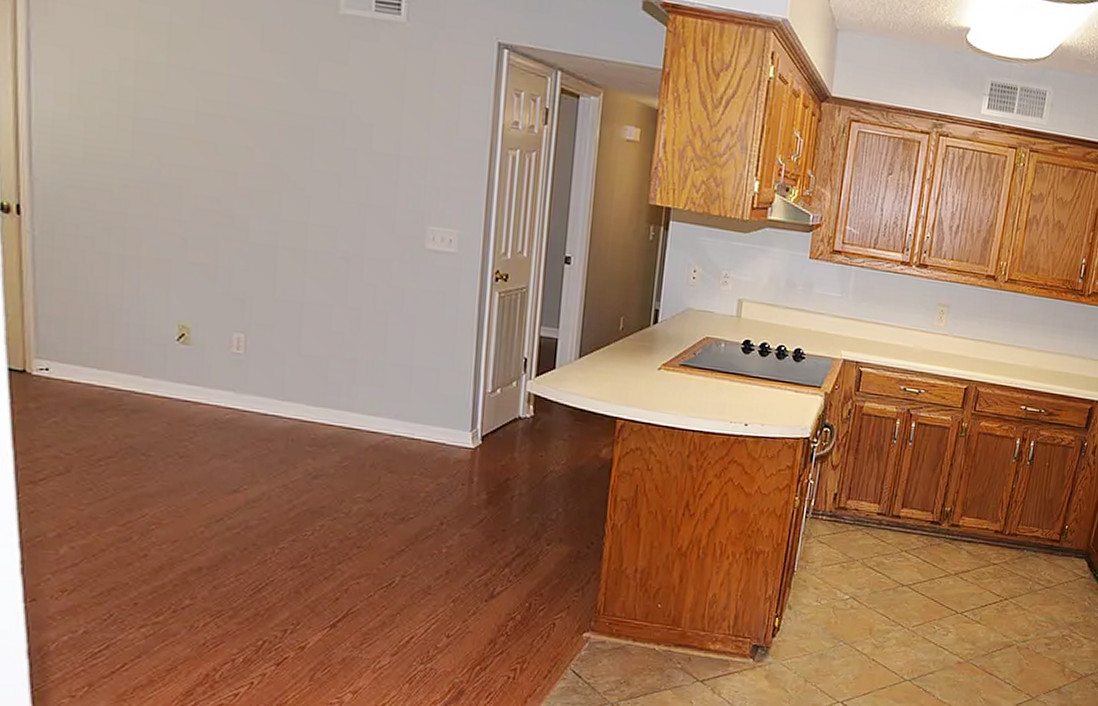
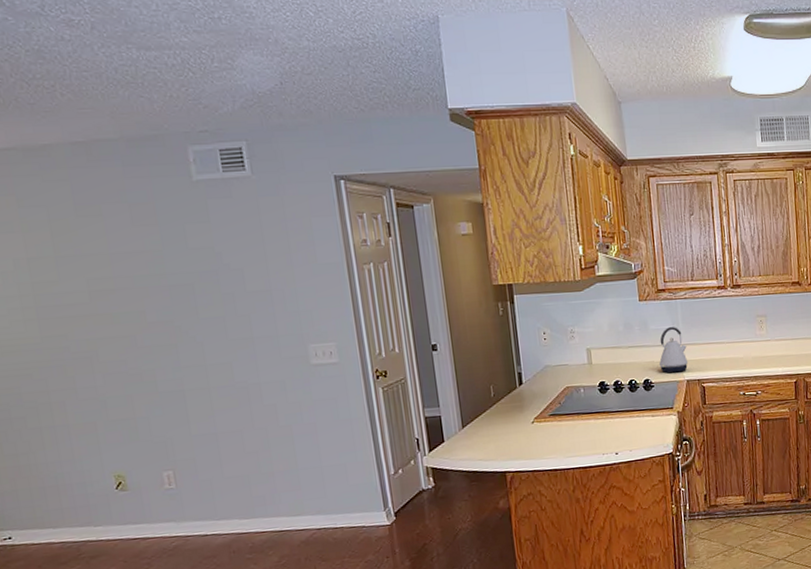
kettle: none [816,295,852,349] -> present [659,327,689,373]

